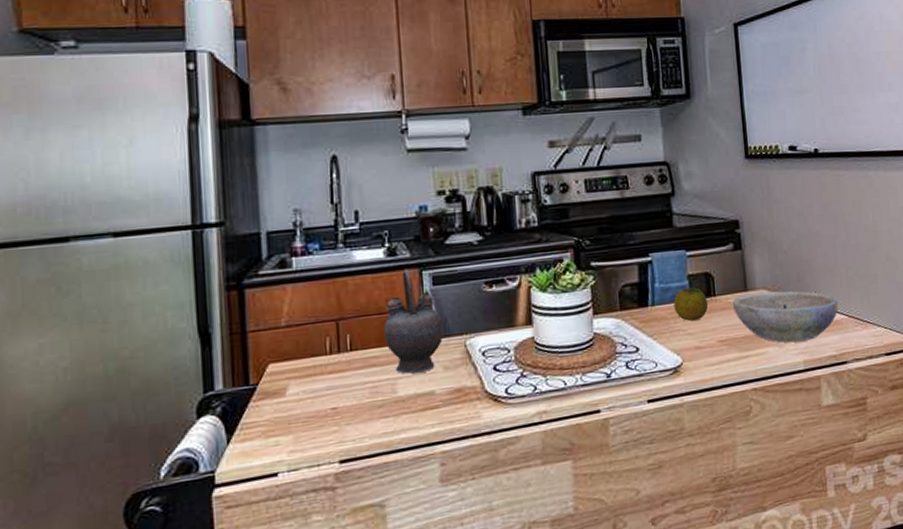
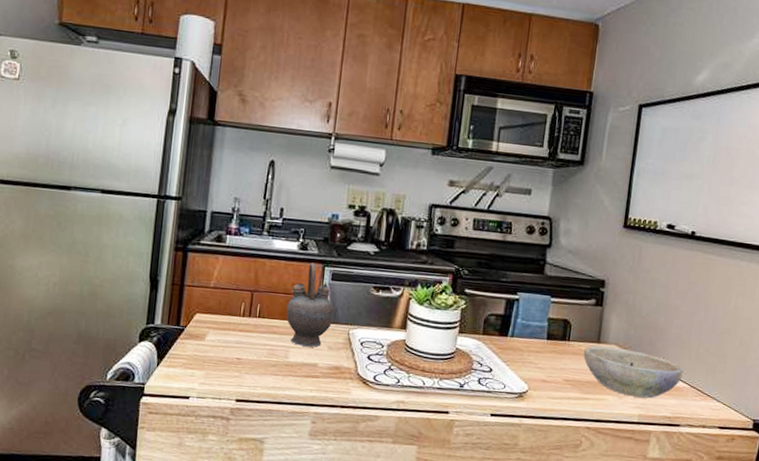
fruit: present [673,287,709,321] -> none [530,328,562,358]

